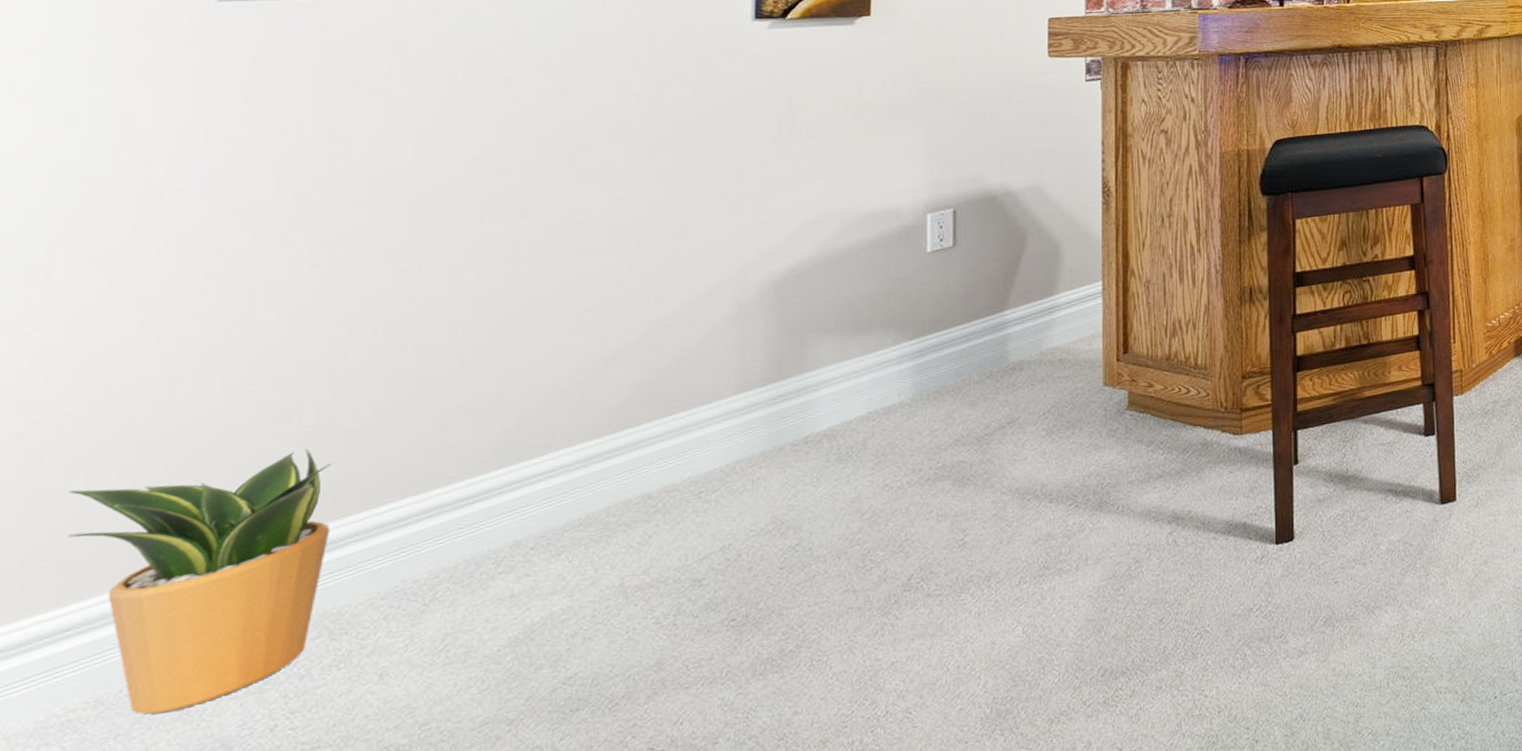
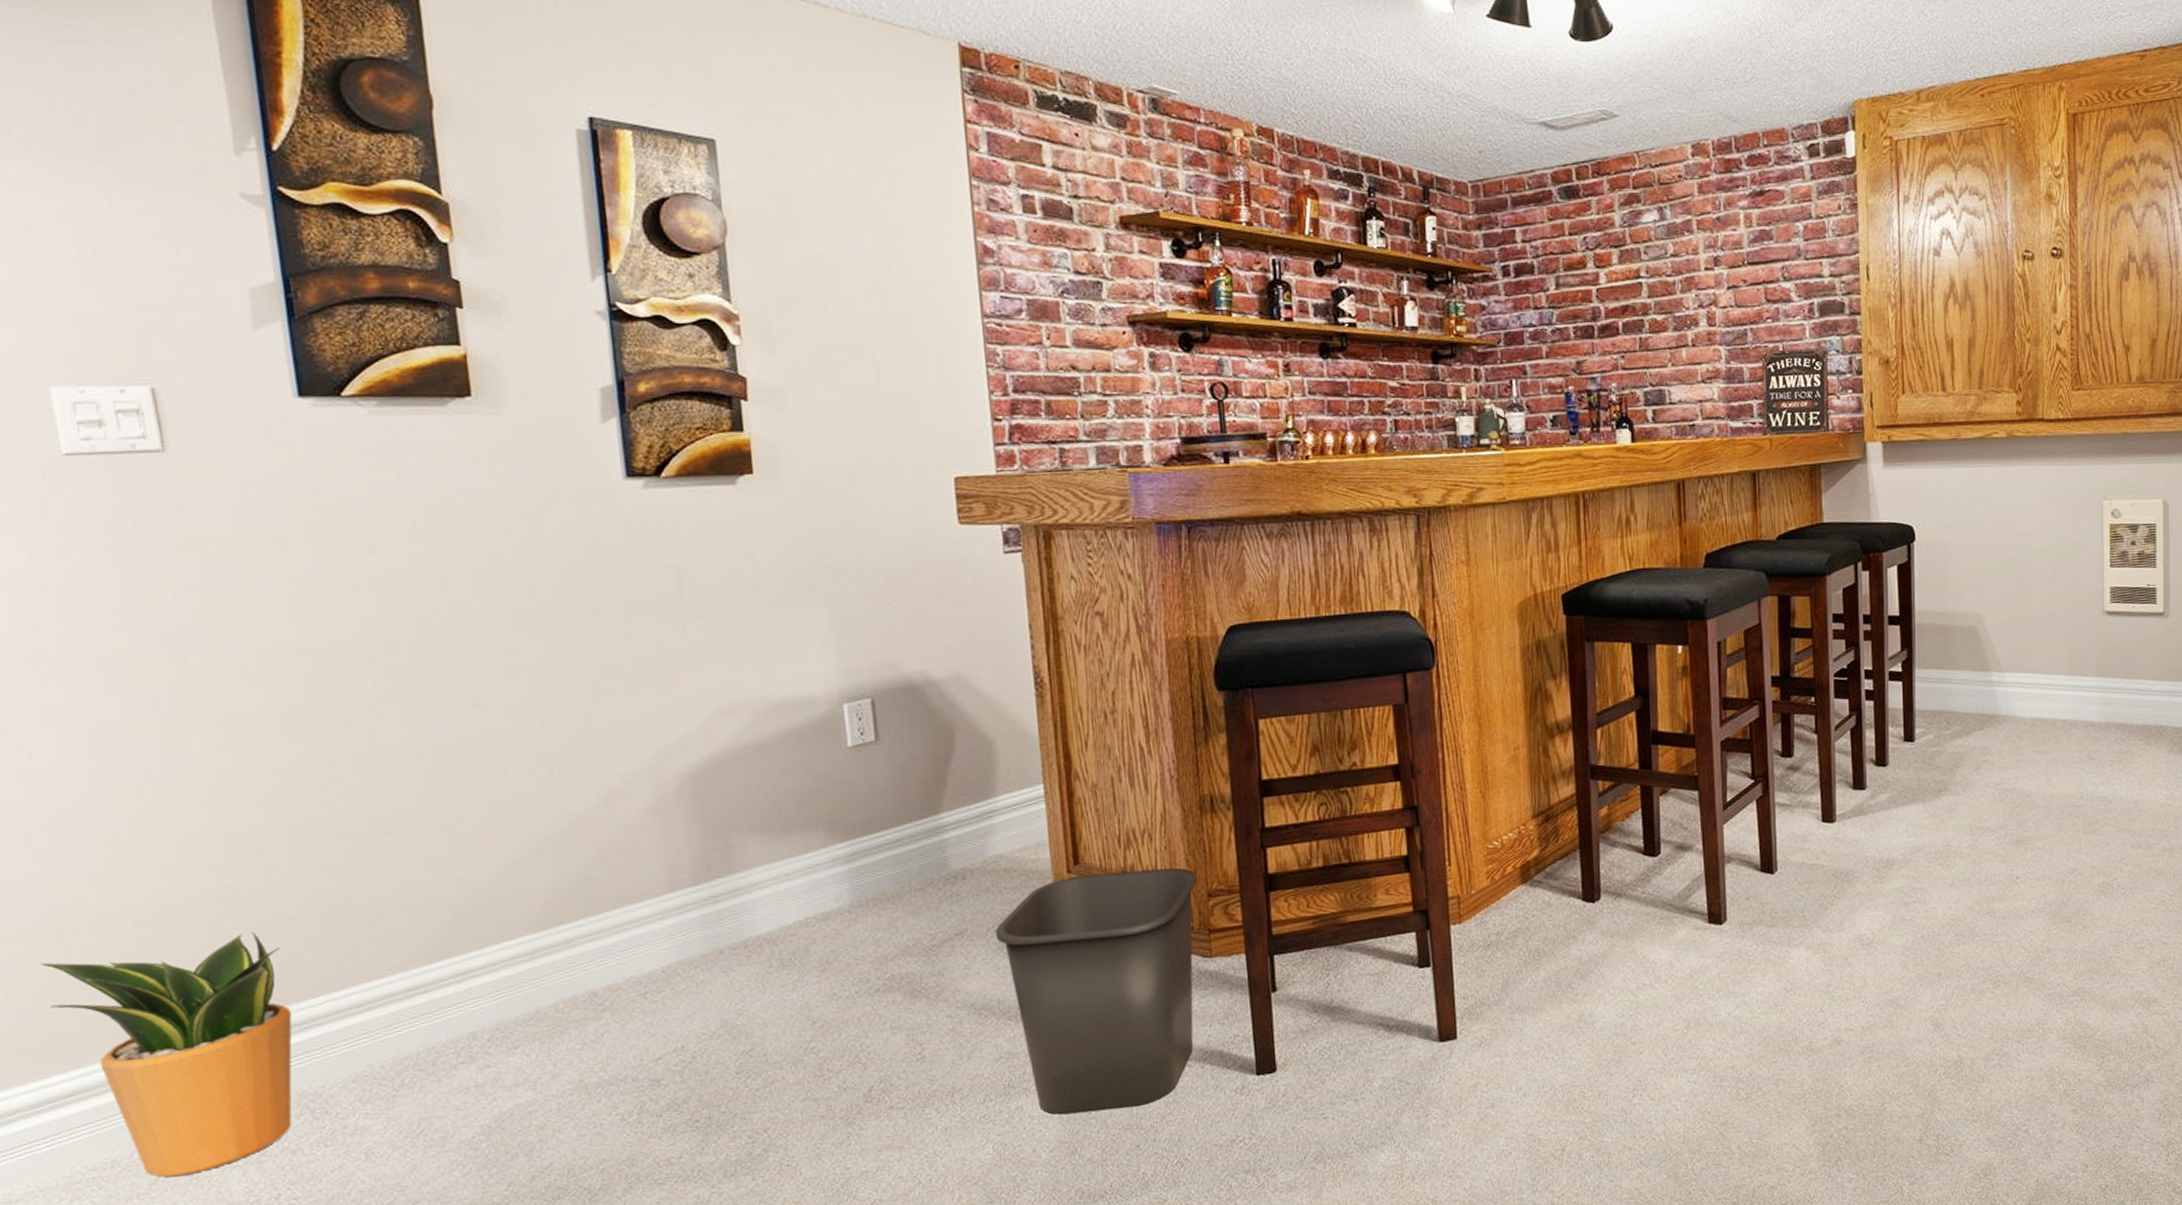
waste bin: none [1046,353,1234,593] -> present [996,867,1198,1115]

